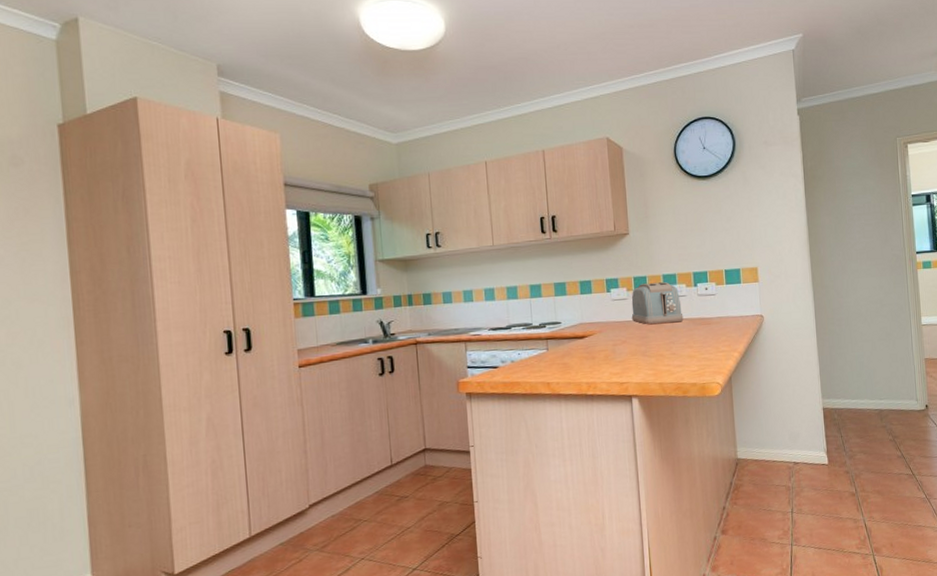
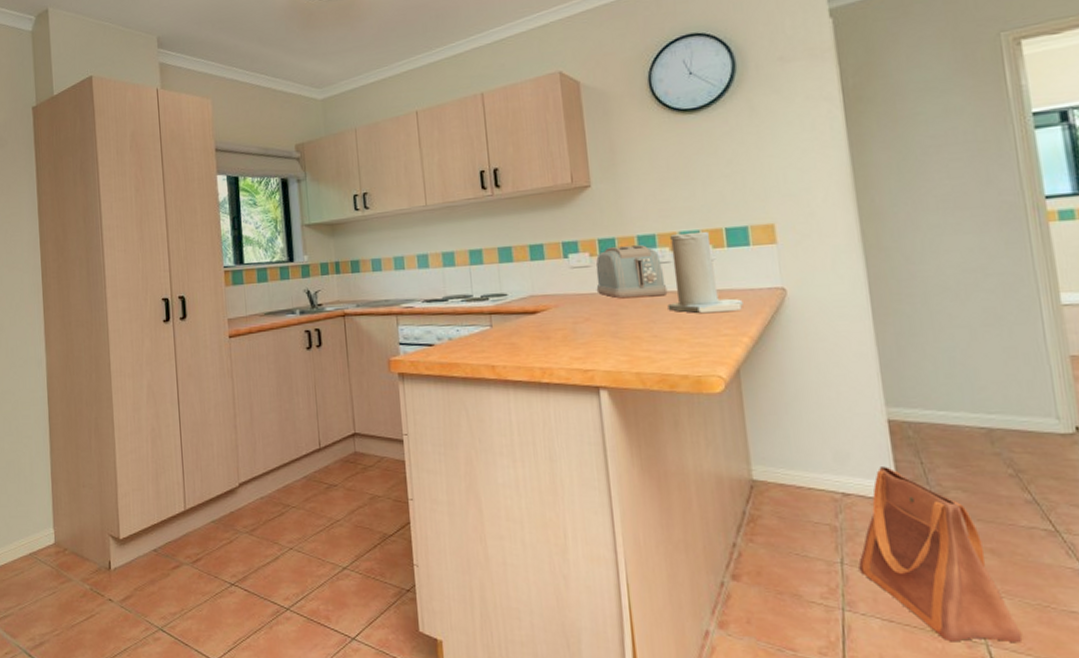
paper towel: none [683,273,735,335] -> present [667,232,743,313]
shopping bag: none [802,441,893,557] -> present [858,466,1023,644]

